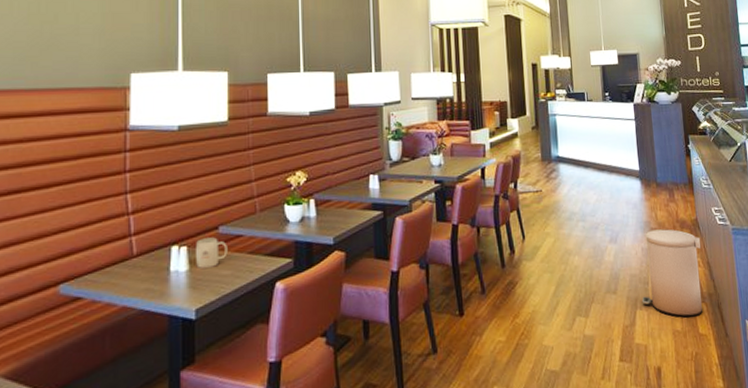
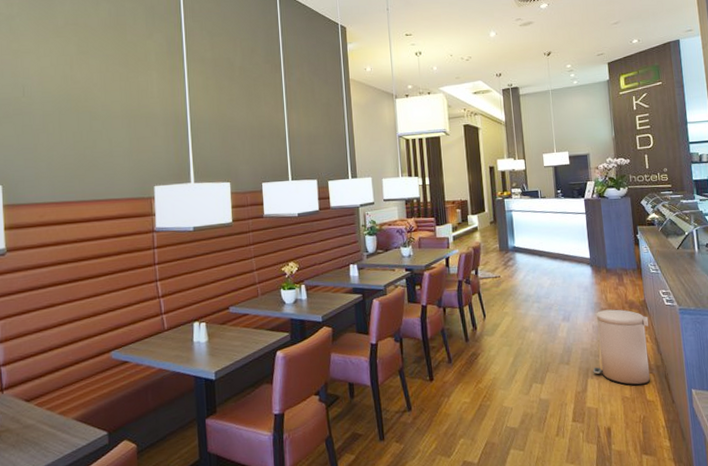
mug: present [195,237,228,270] -> none [211,315,237,341]

